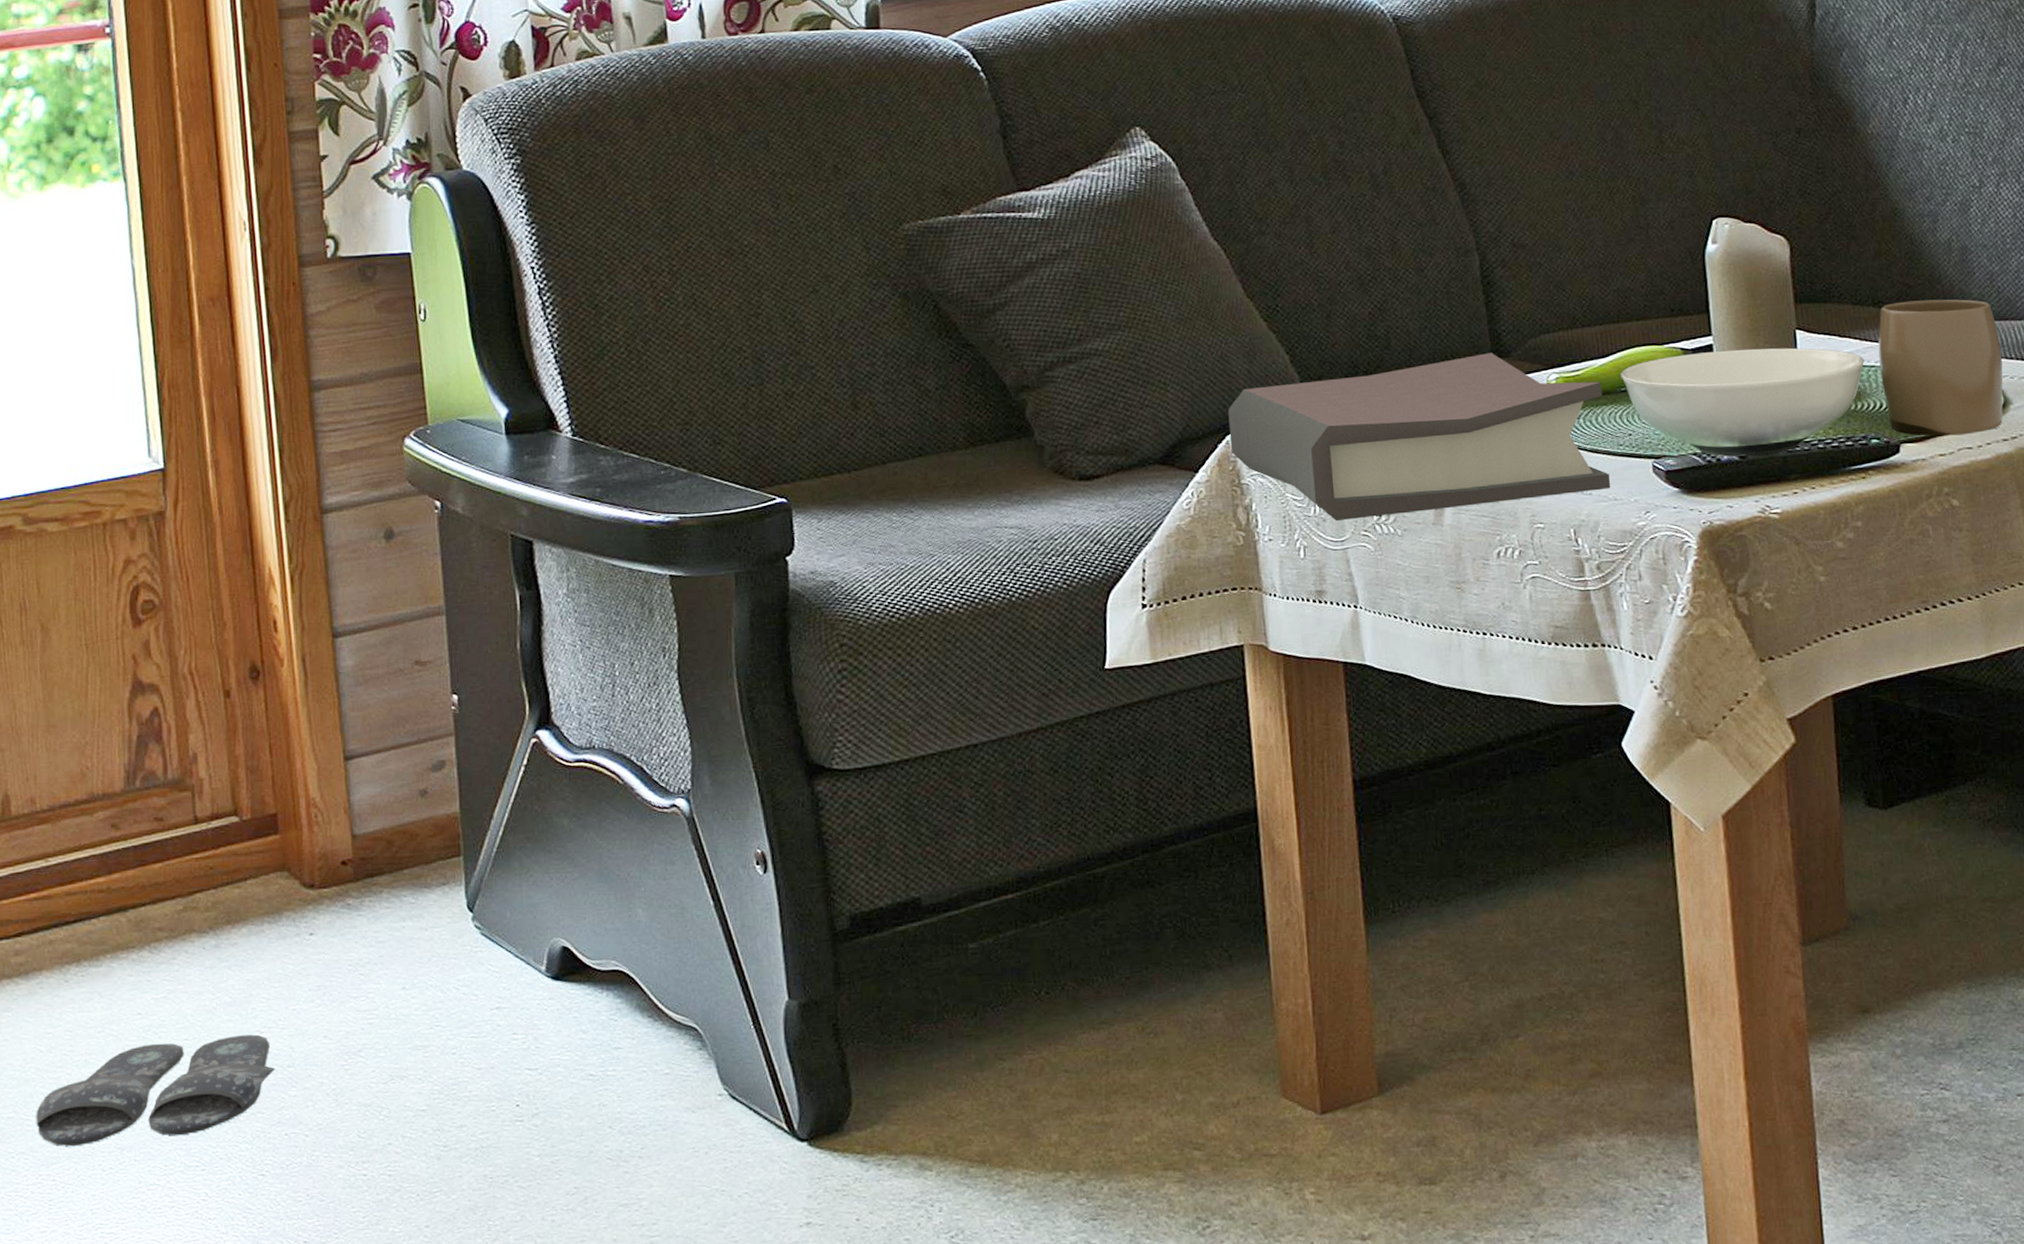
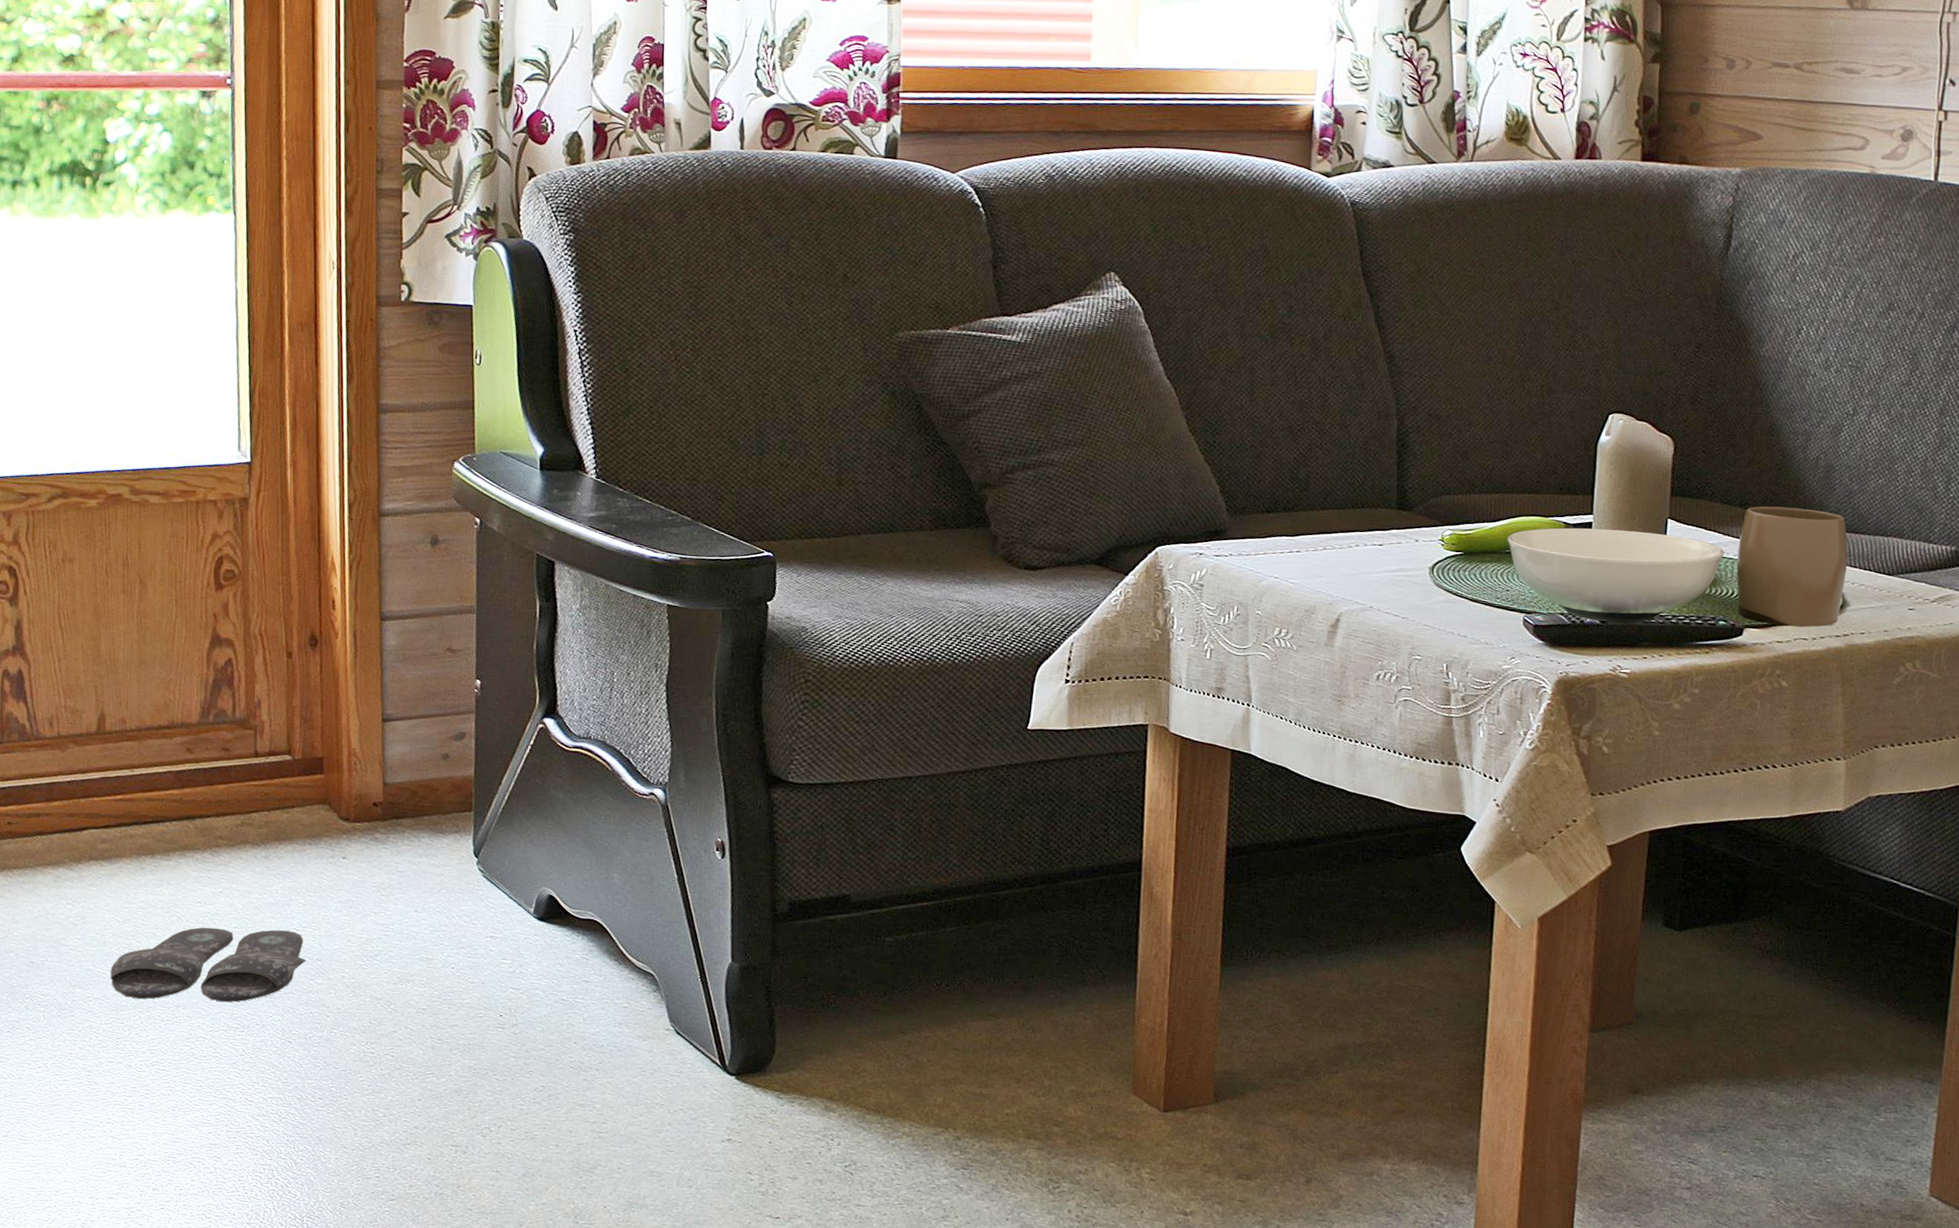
hardback book: present [1228,353,1610,522] -> none [1158,505,1490,634]

